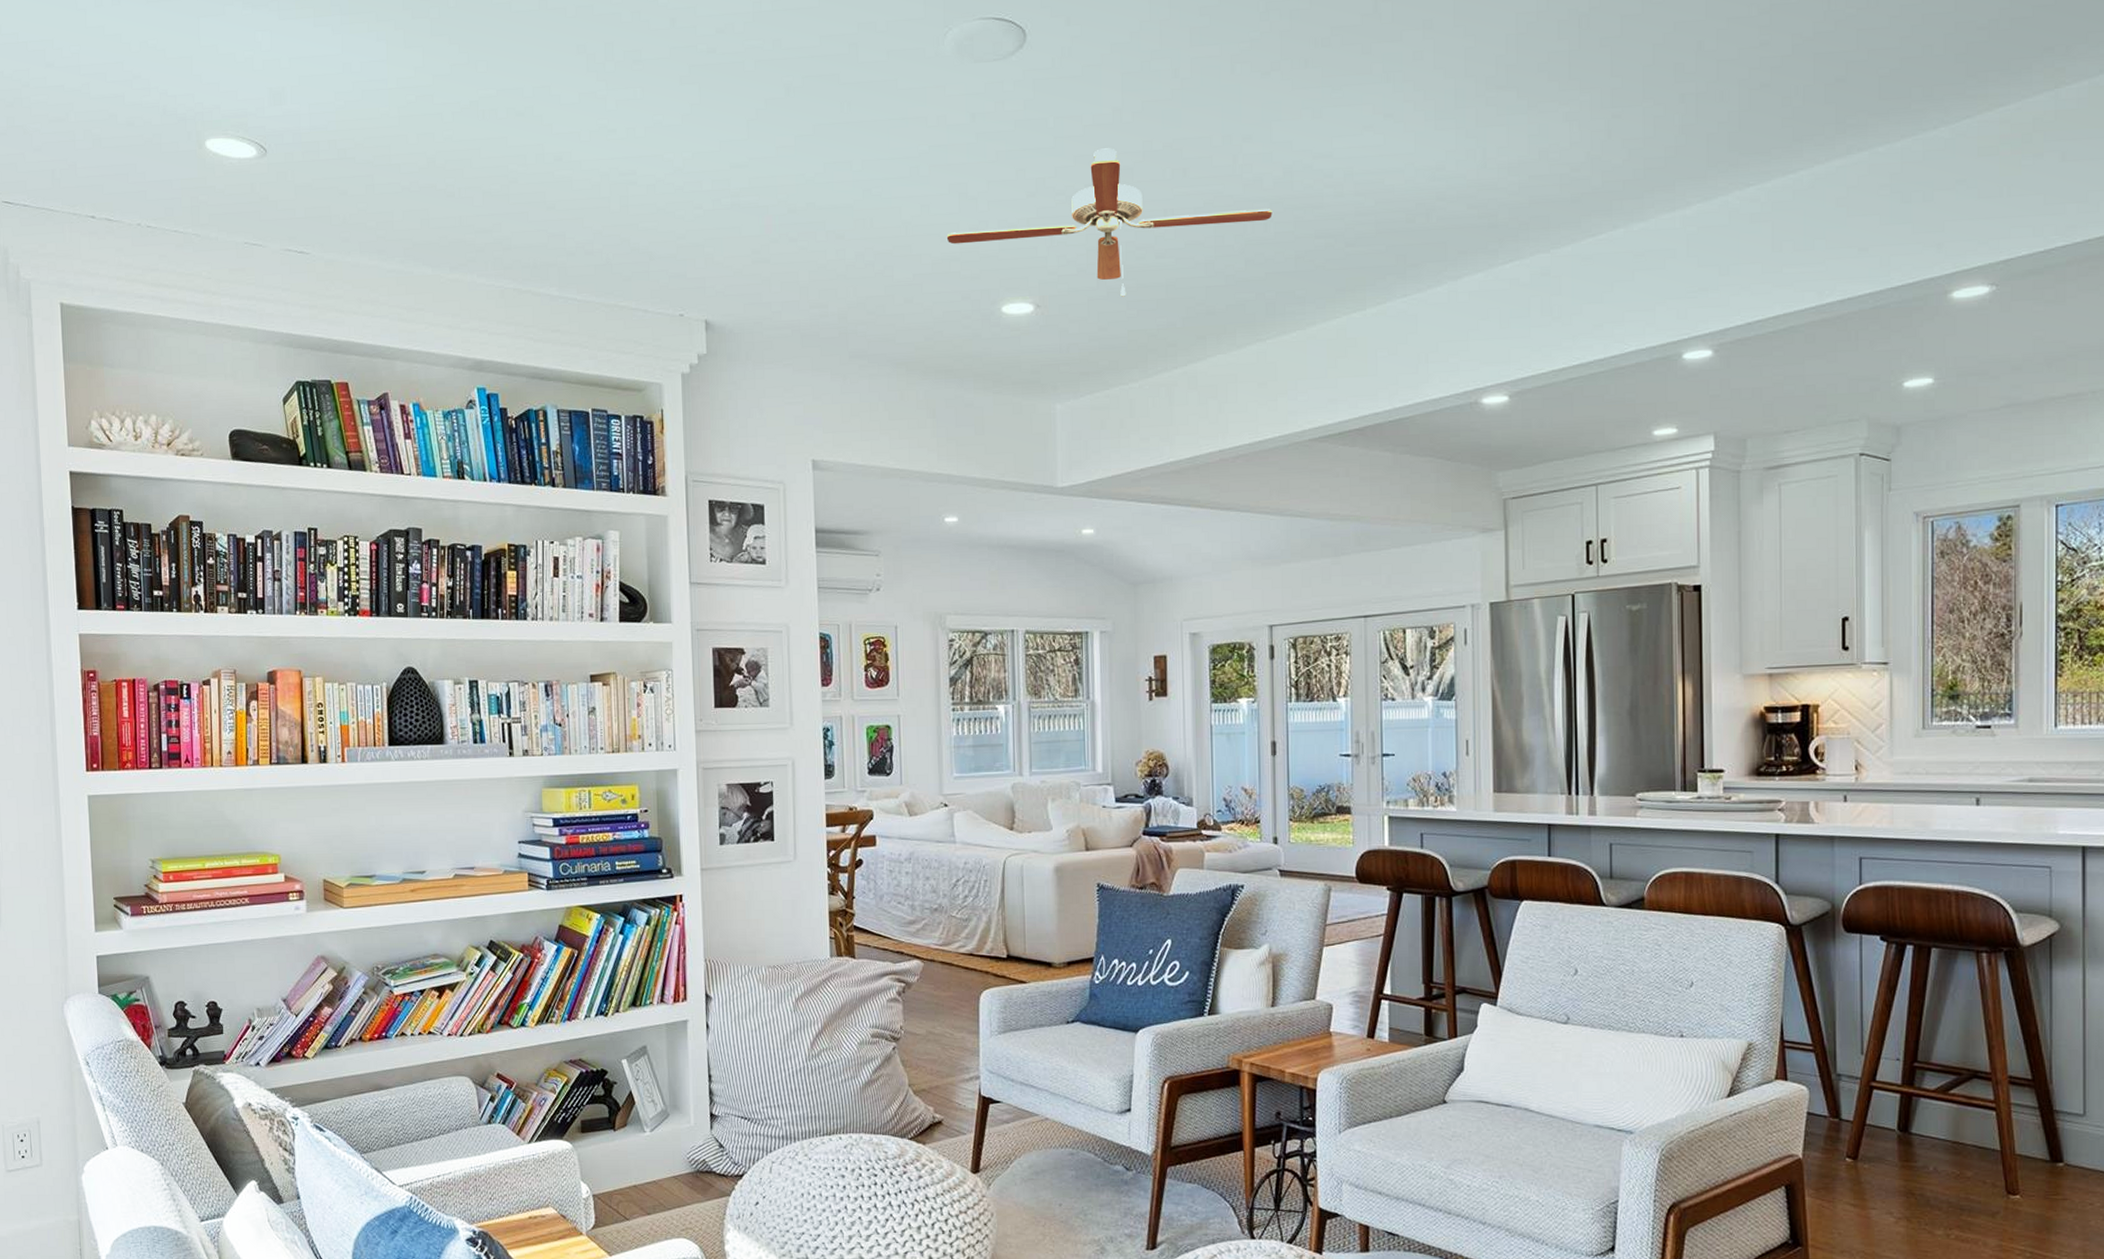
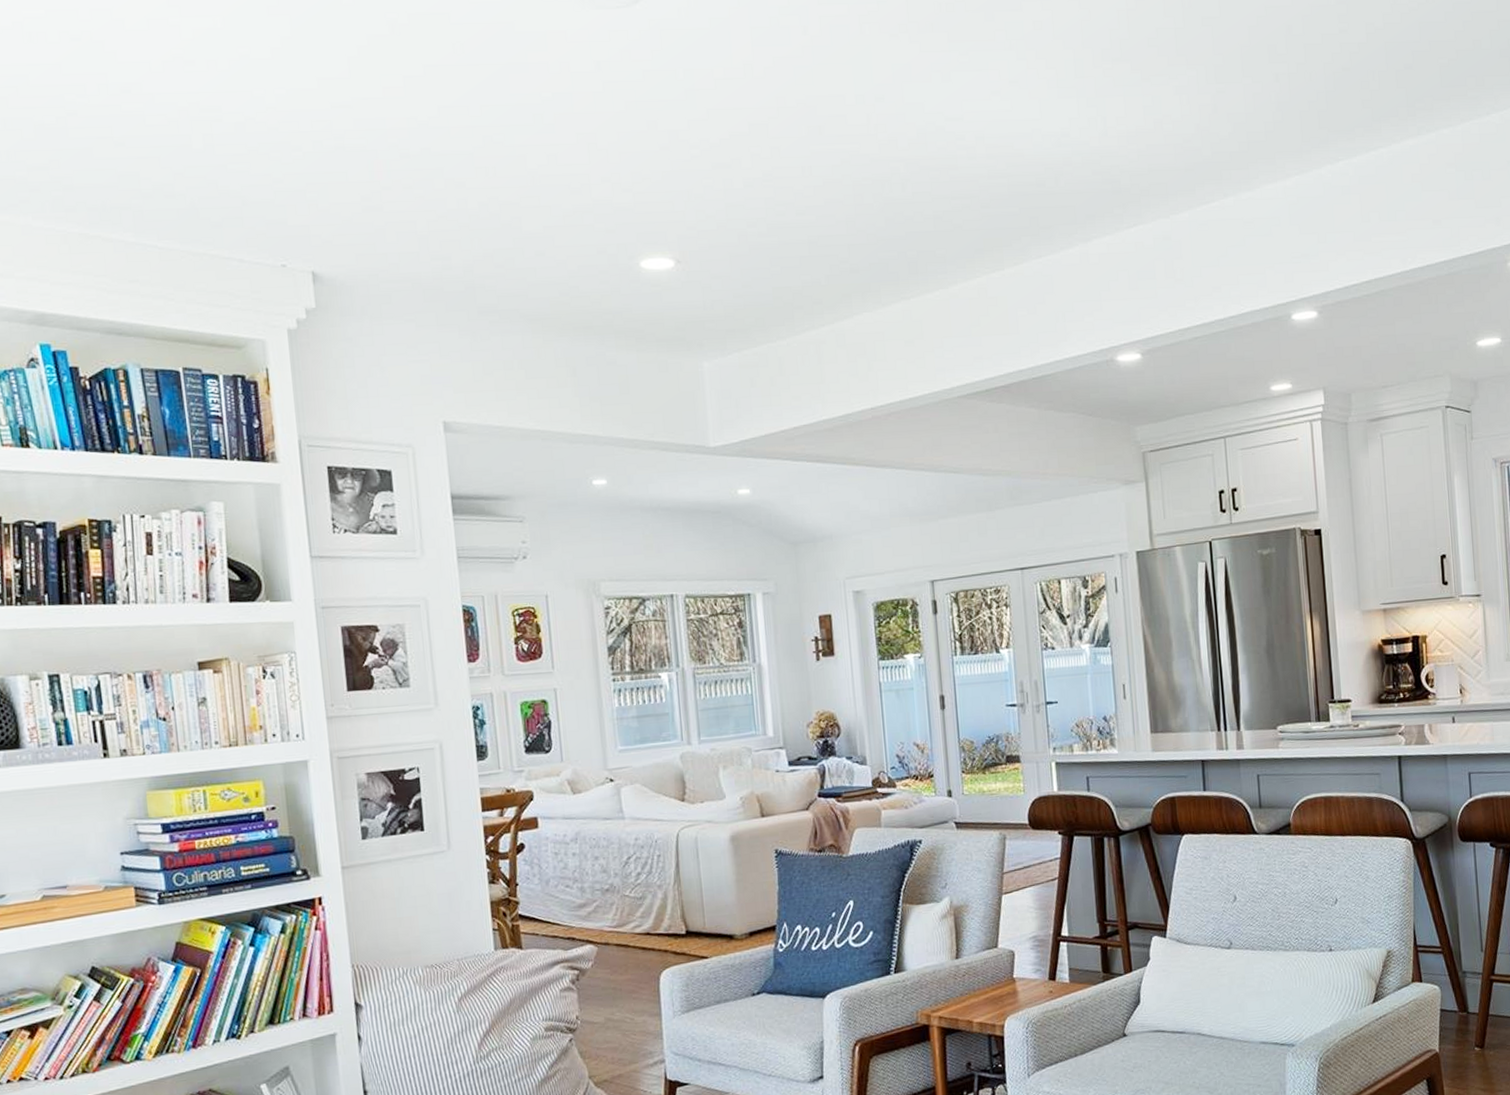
ceiling fan: present [946,148,1272,297] -> none [577,103,909,254]

